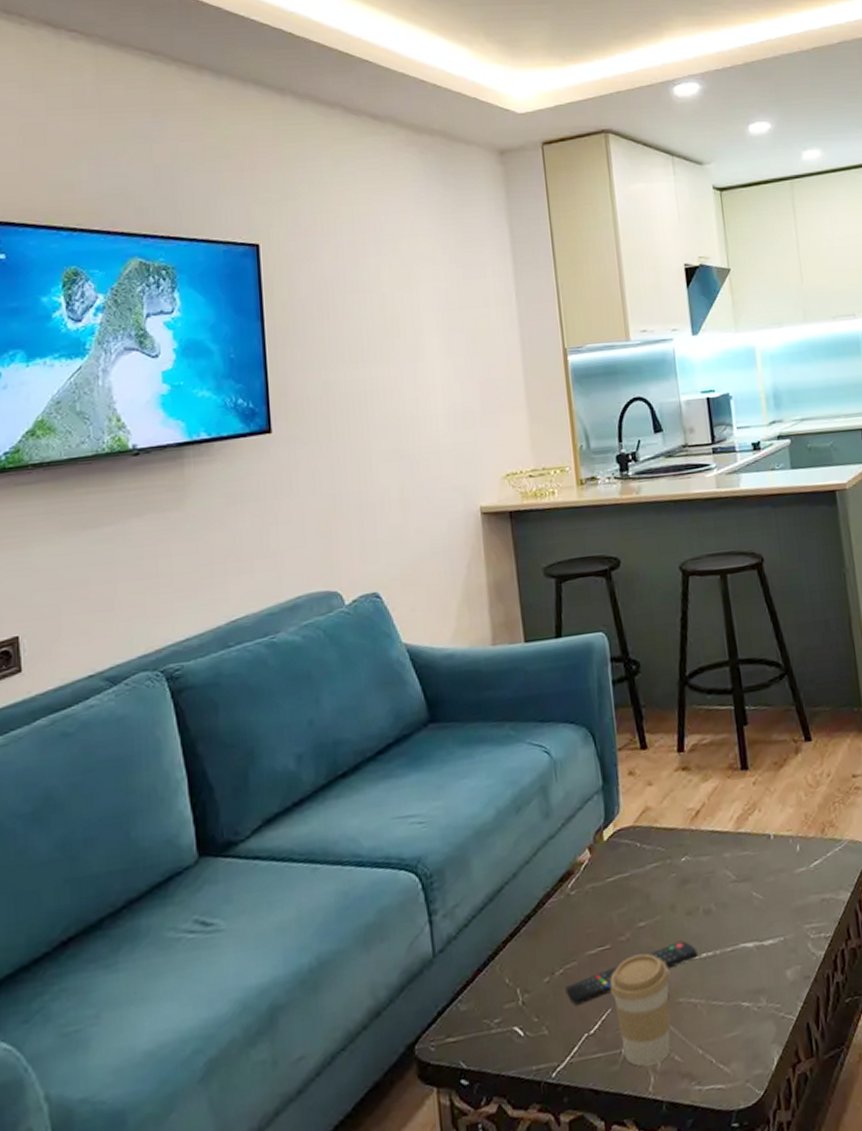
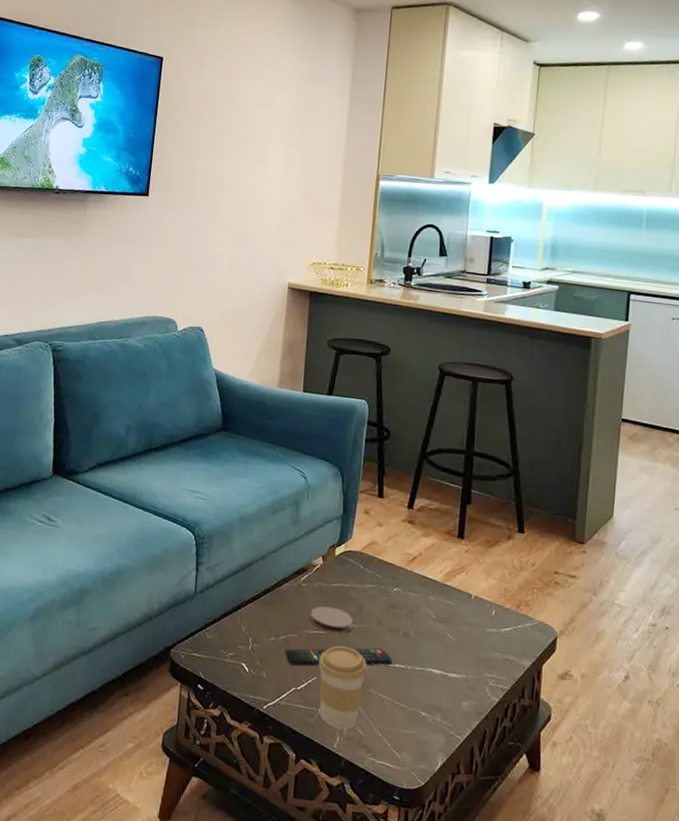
coaster: none [588,908,643,944] -> present [309,606,354,634]

